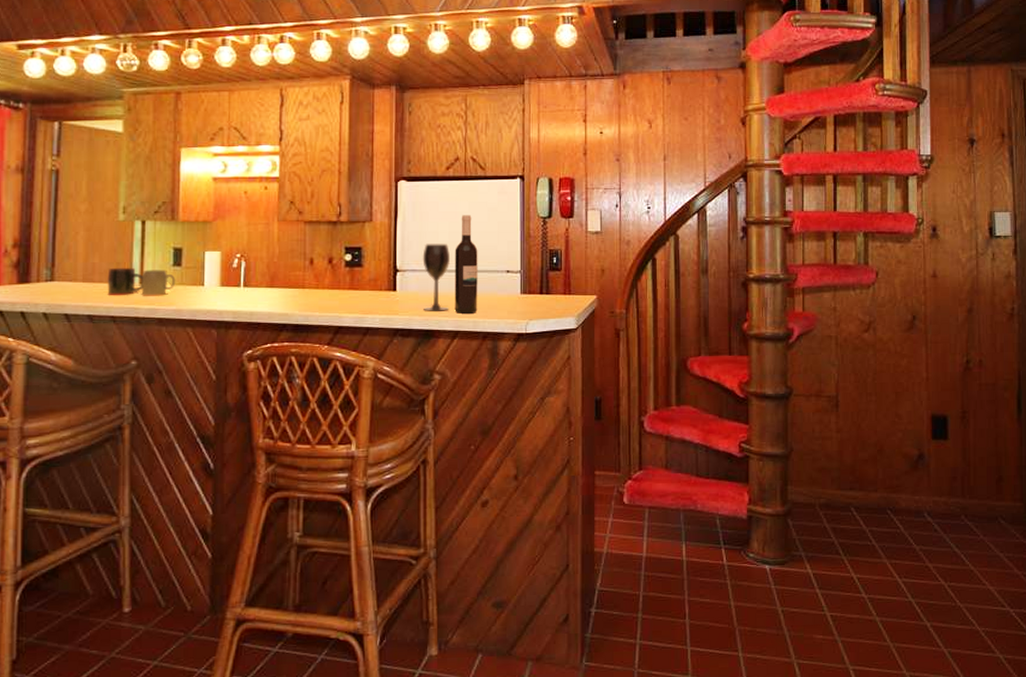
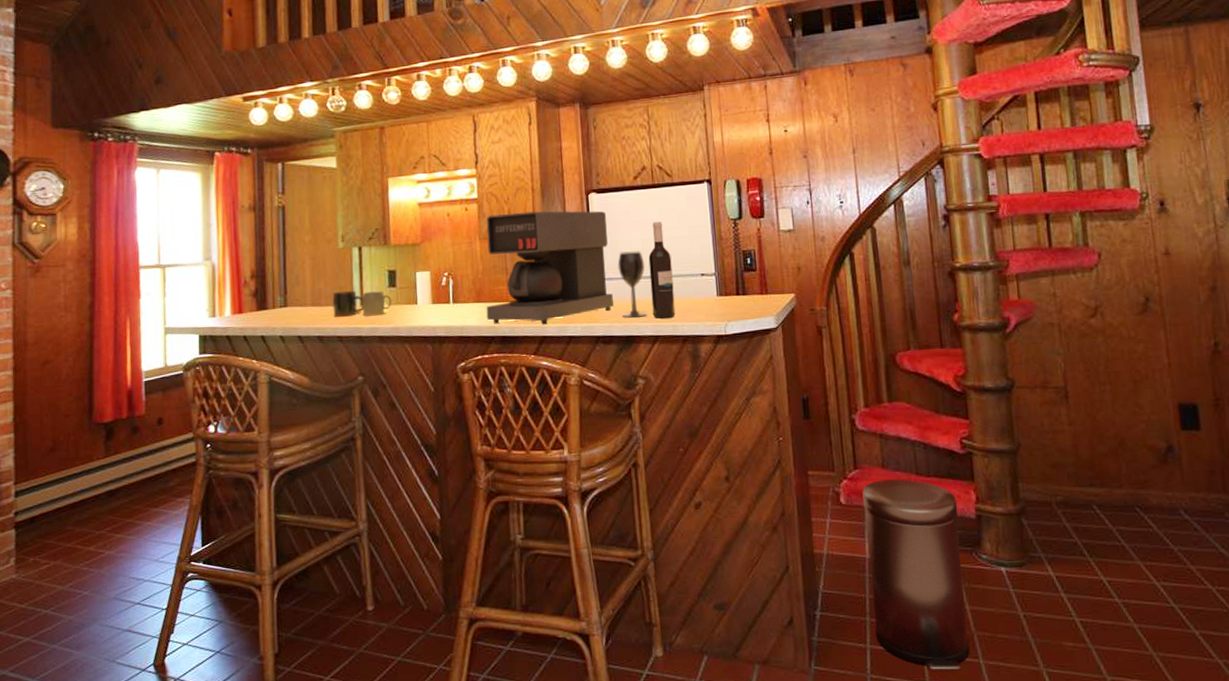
coffee maker: none [279,195,415,315] -> present [486,211,613,325]
pedal bin: none [645,480,732,665] -> present [862,479,970,671]

